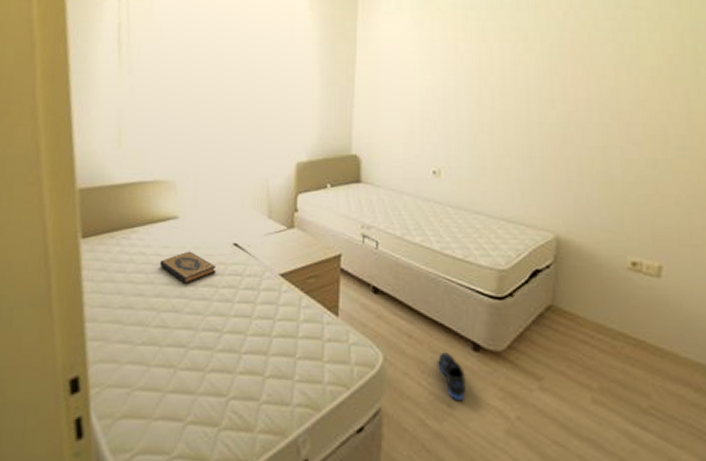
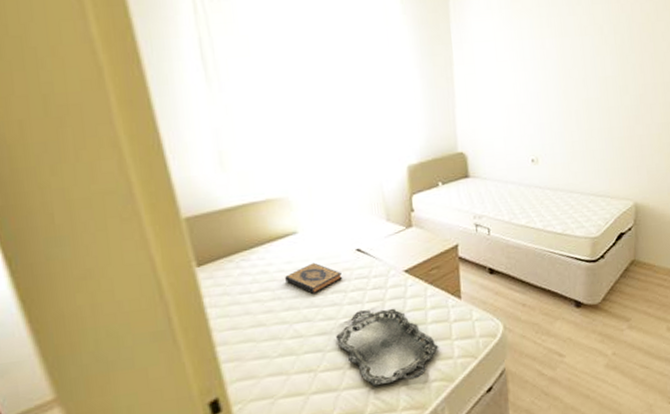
serving tray: none [201,310,308,399] -> present [336,308,439,387]
sneaker: present [438,352,465,400] -> none [548,312,572,350]

